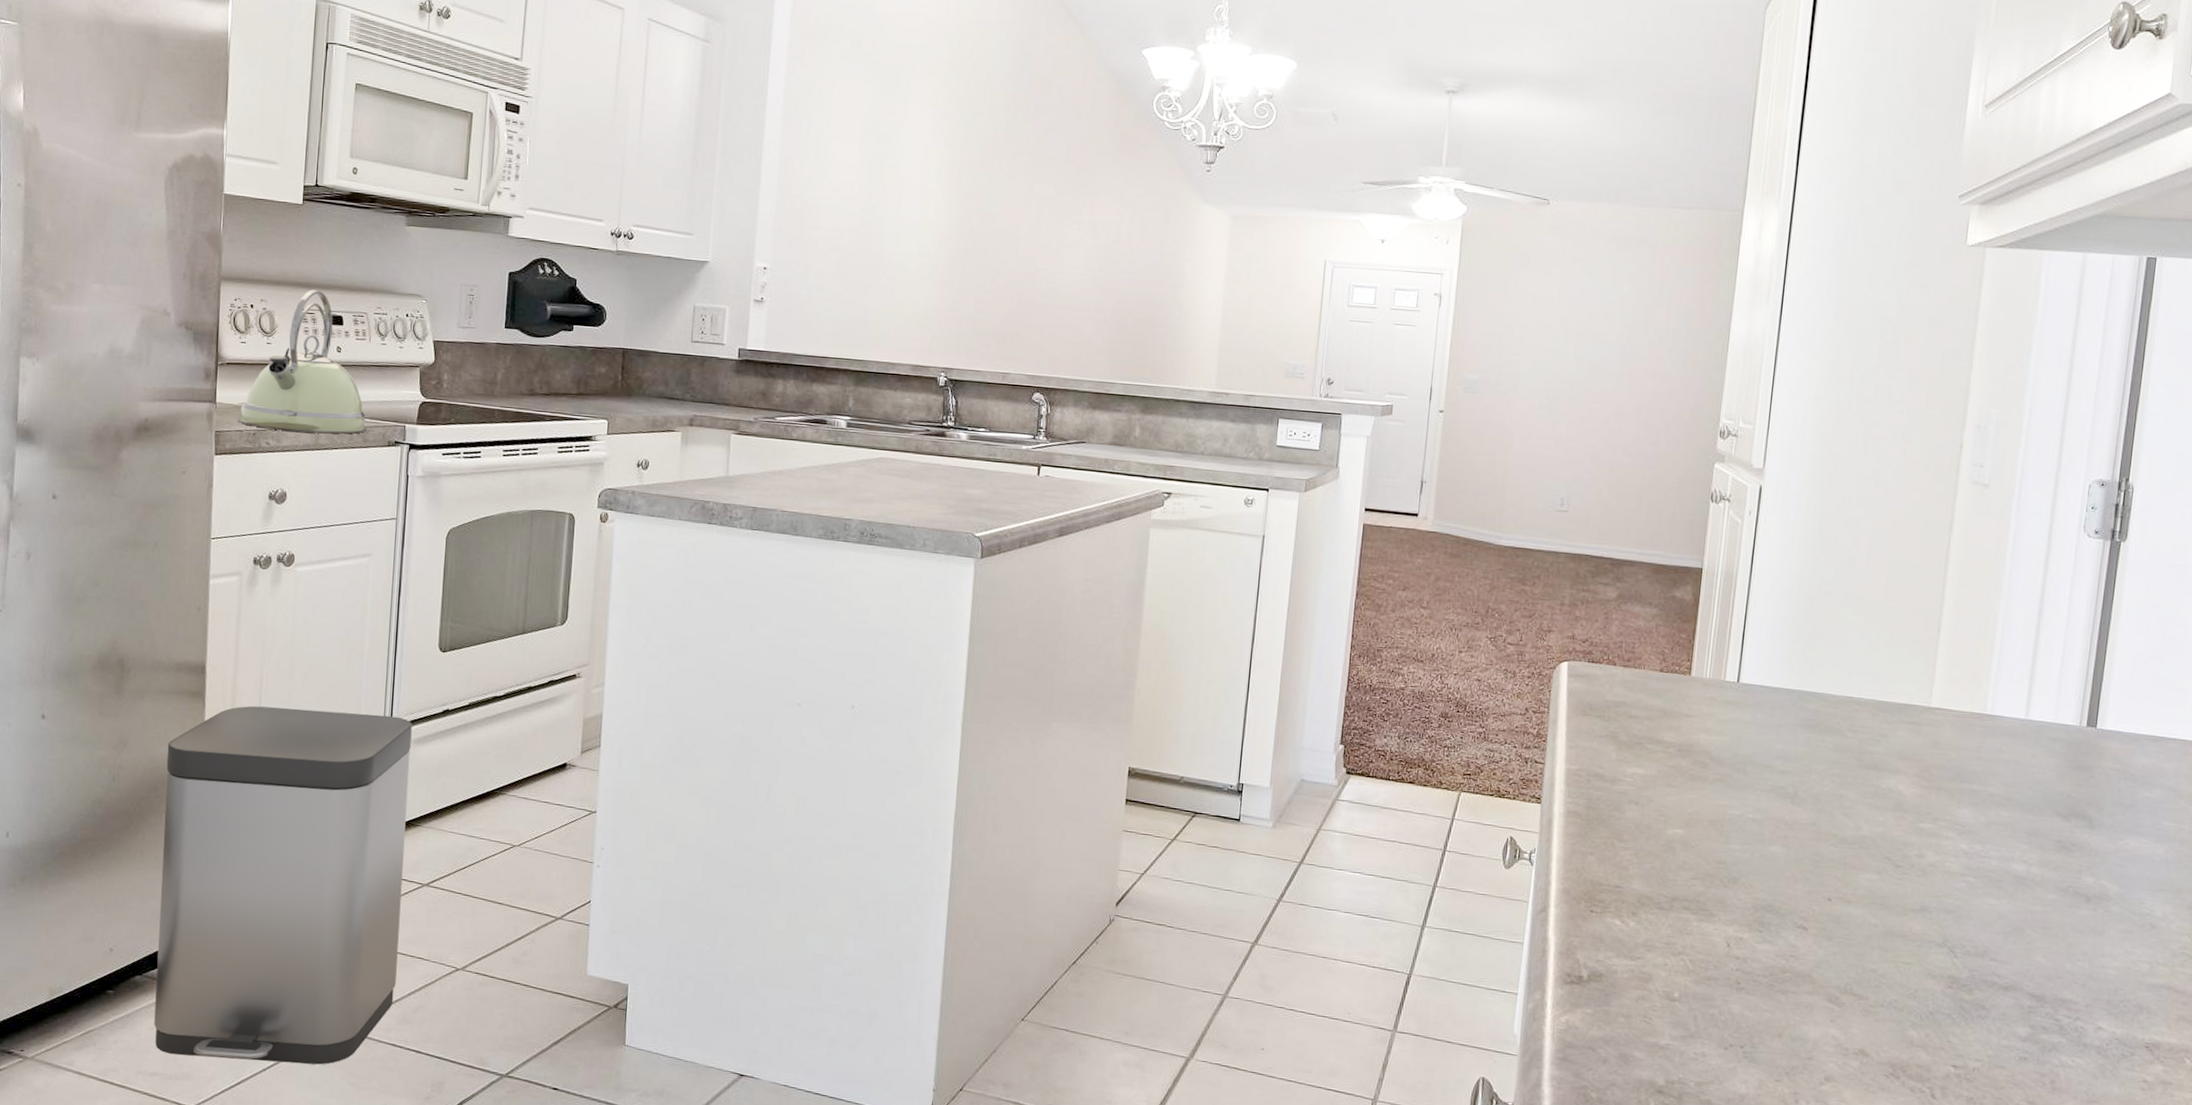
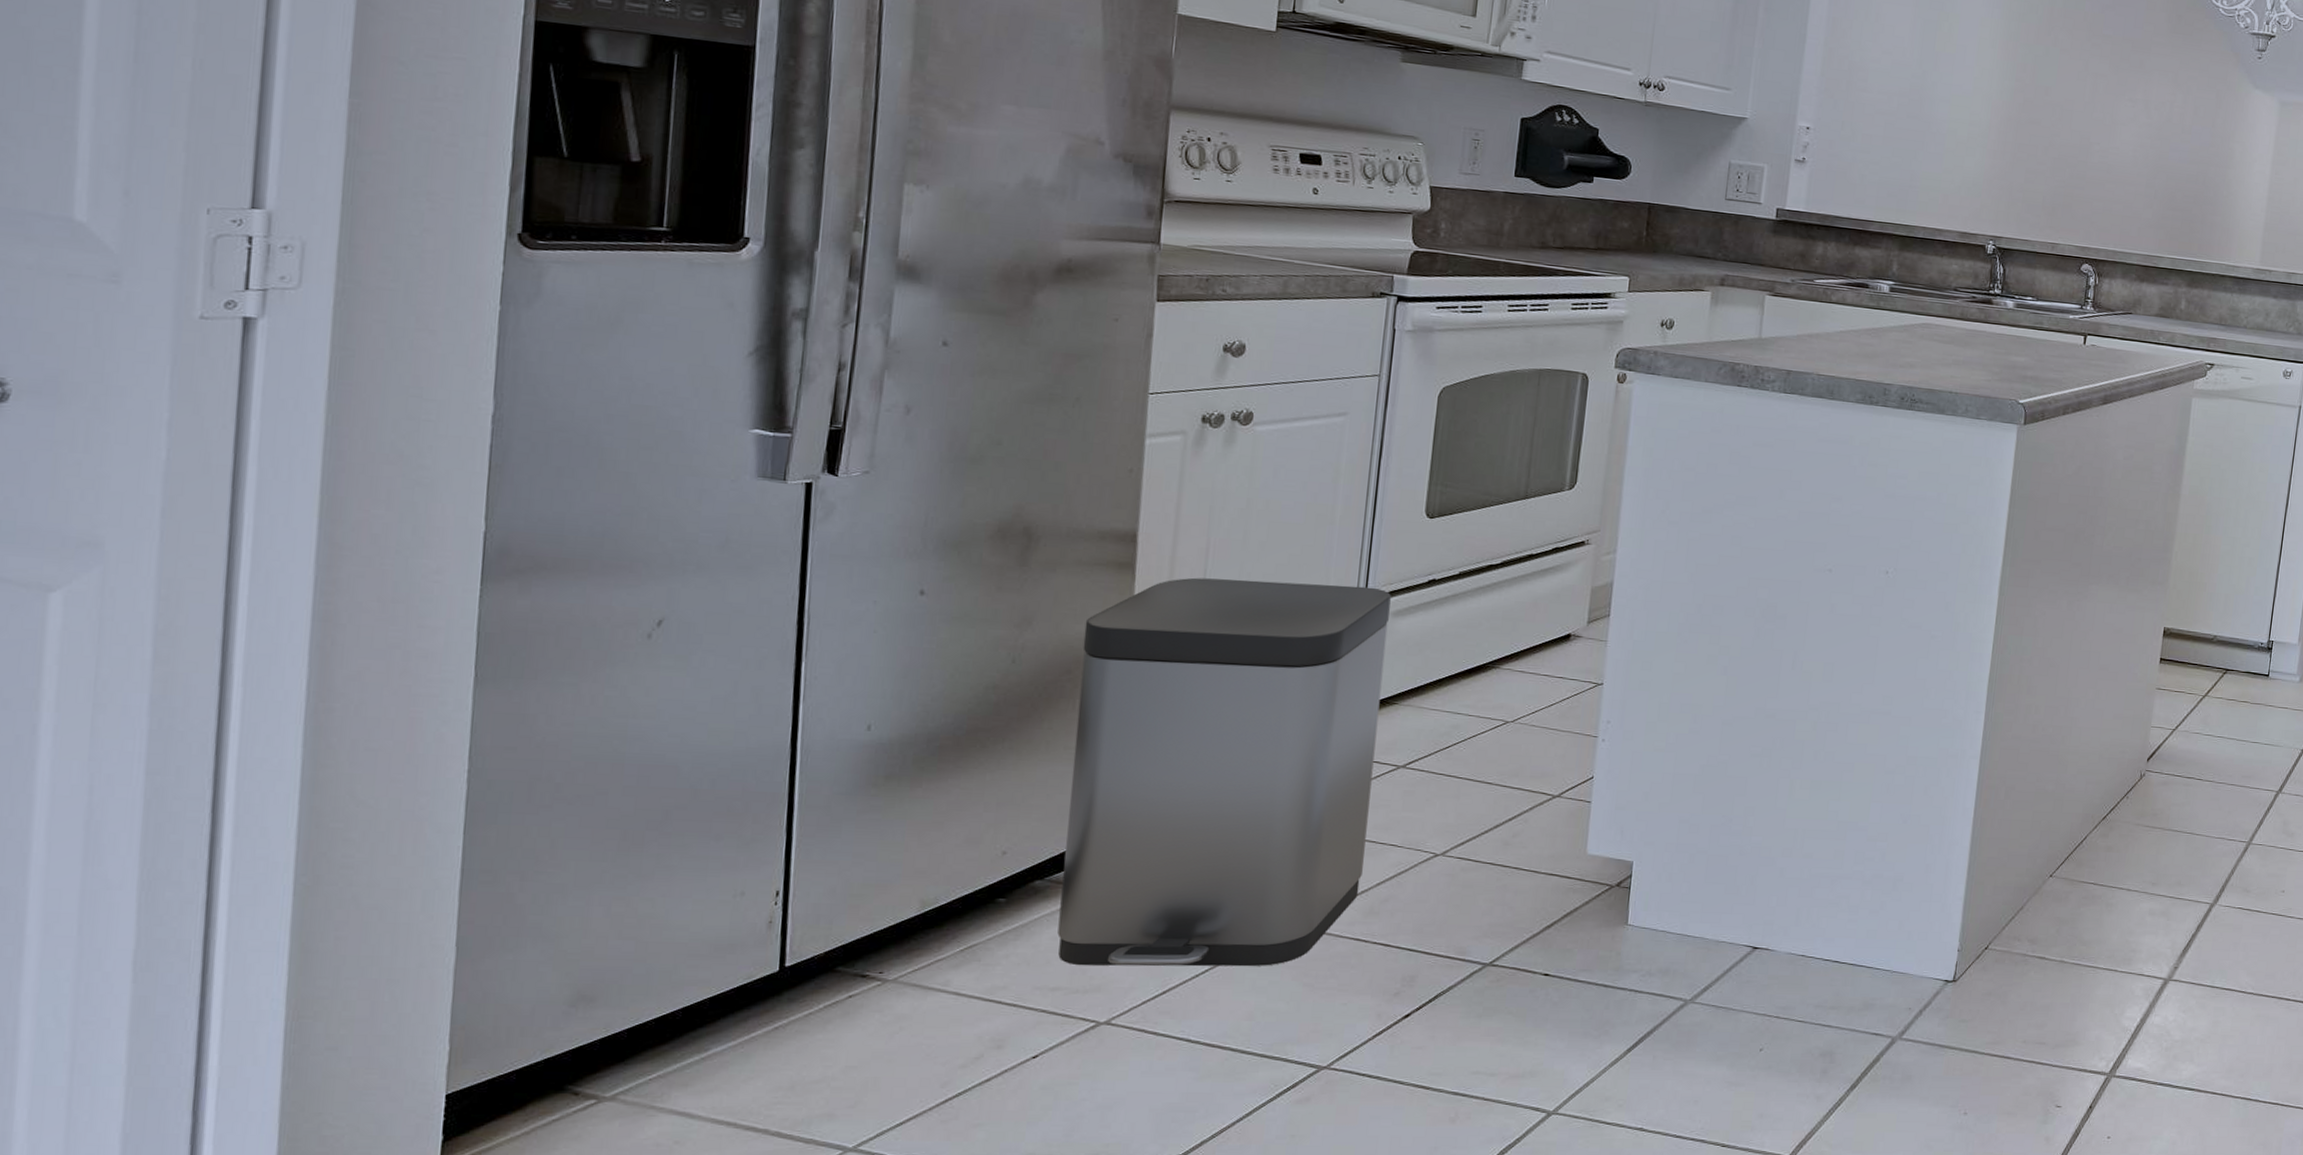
kettle: present [238,289,367,434] -> none [1187,125,1347,283]

